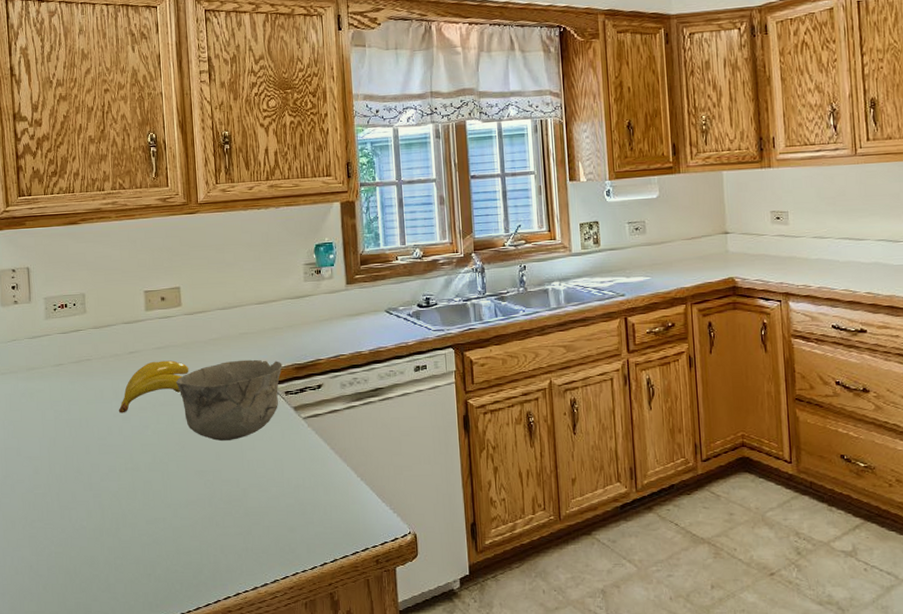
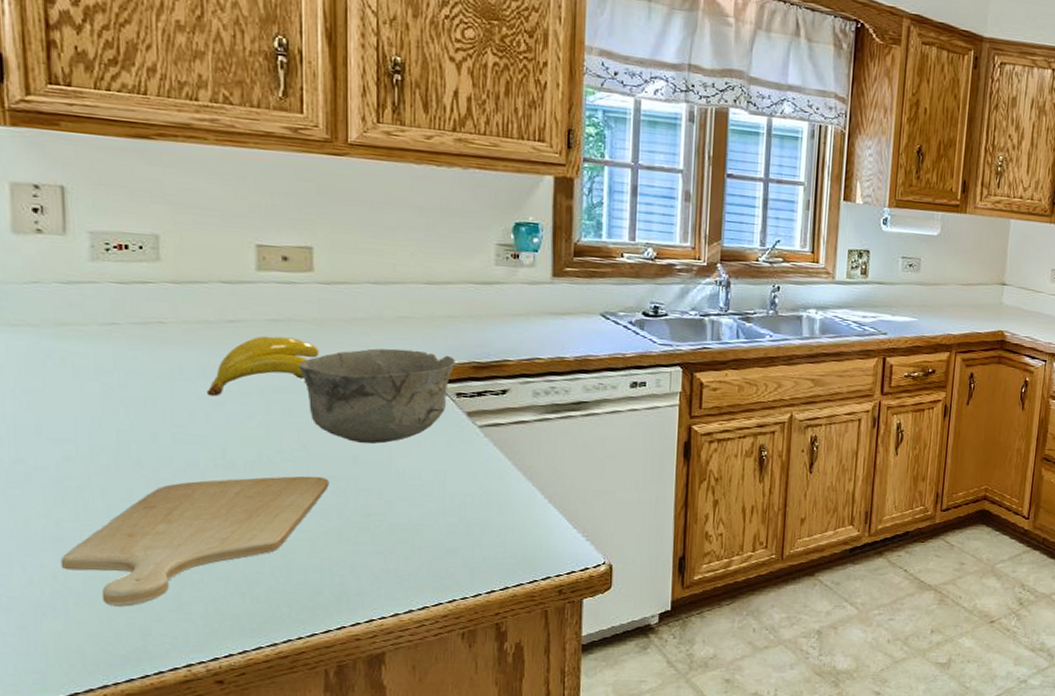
chopping board: none [34,472,202,589] -> present [60,476,329,607]

